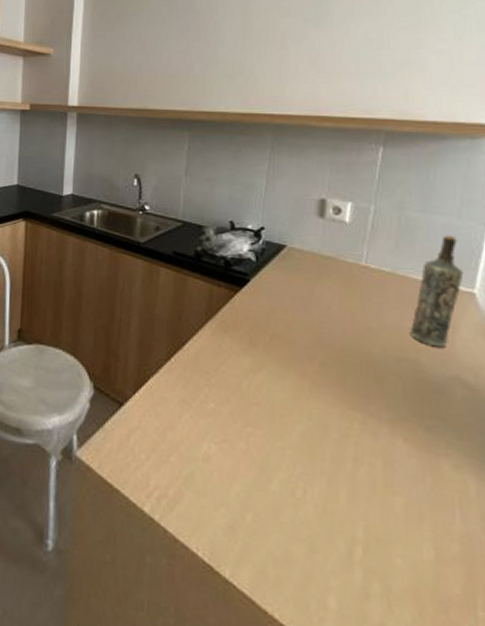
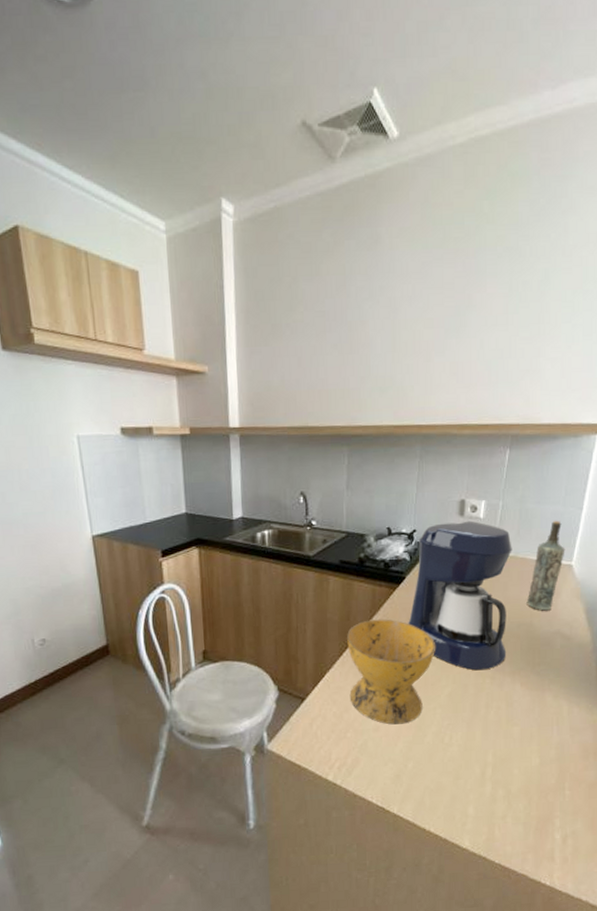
bowl: none [176,323,287,460] -> present [347,619,436,725]
coffee maker: none [251,223,389,411] -> present [408,520,512,671]

